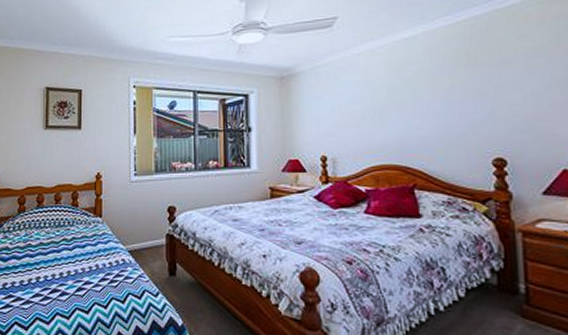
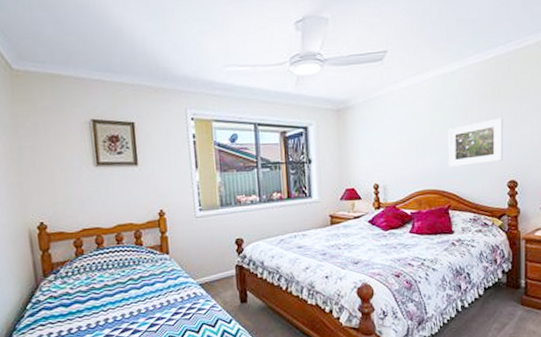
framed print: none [411,85,485,140] -> present [448,117,504,167]

